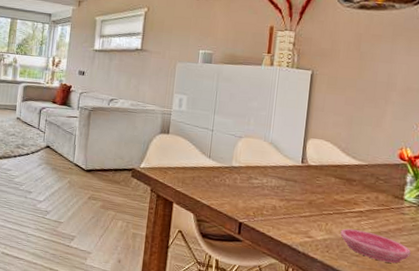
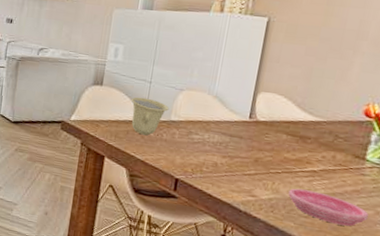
cup: none [195,144,230,181] -> present [131,97,169,136]

